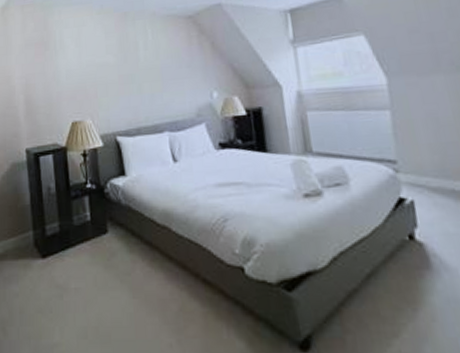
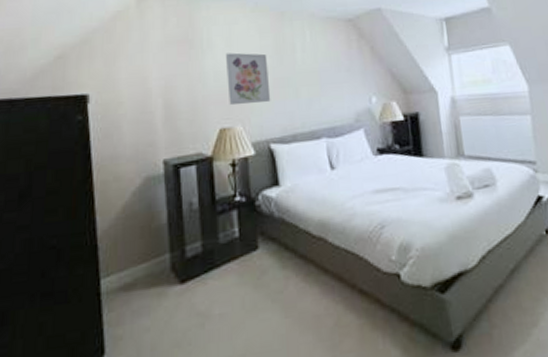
wall art: none [76,52,117,101] -> present [226,52,271,106]

